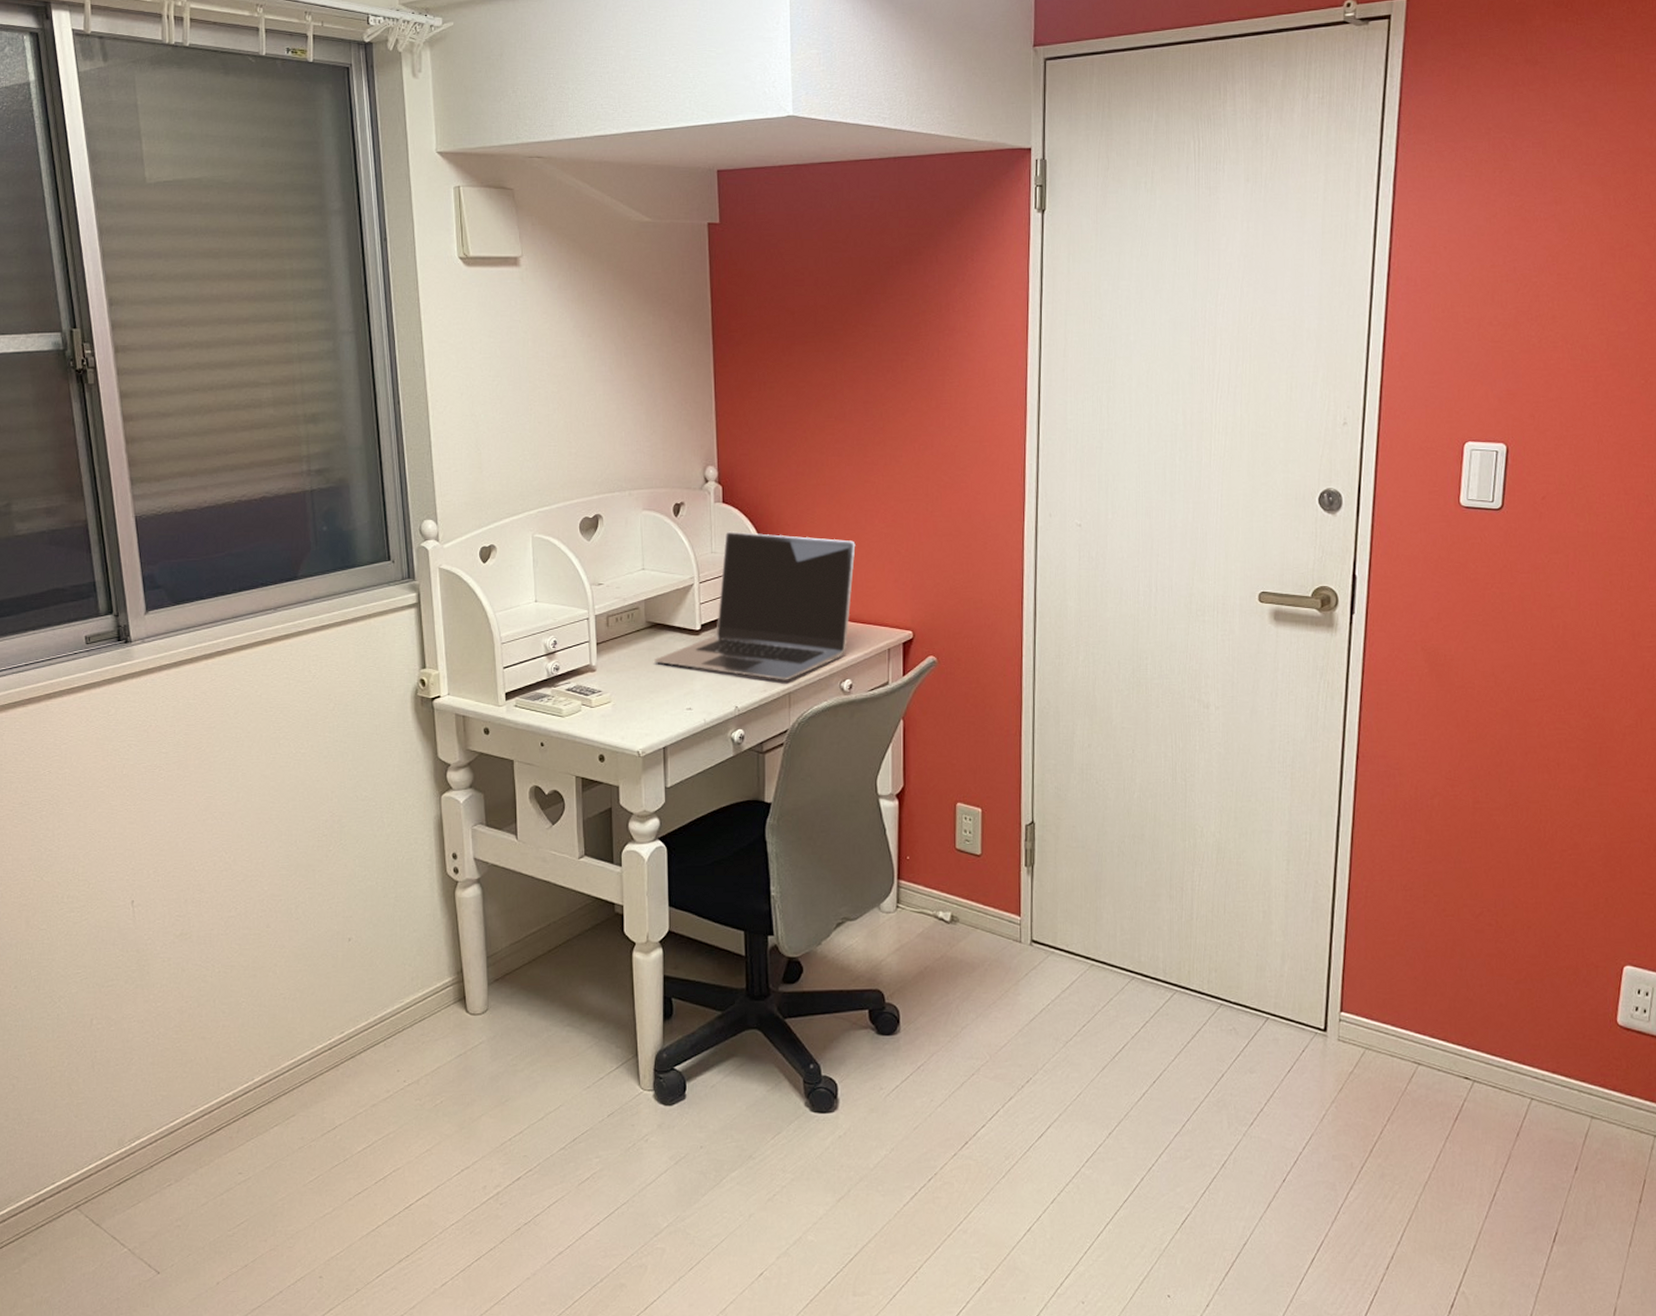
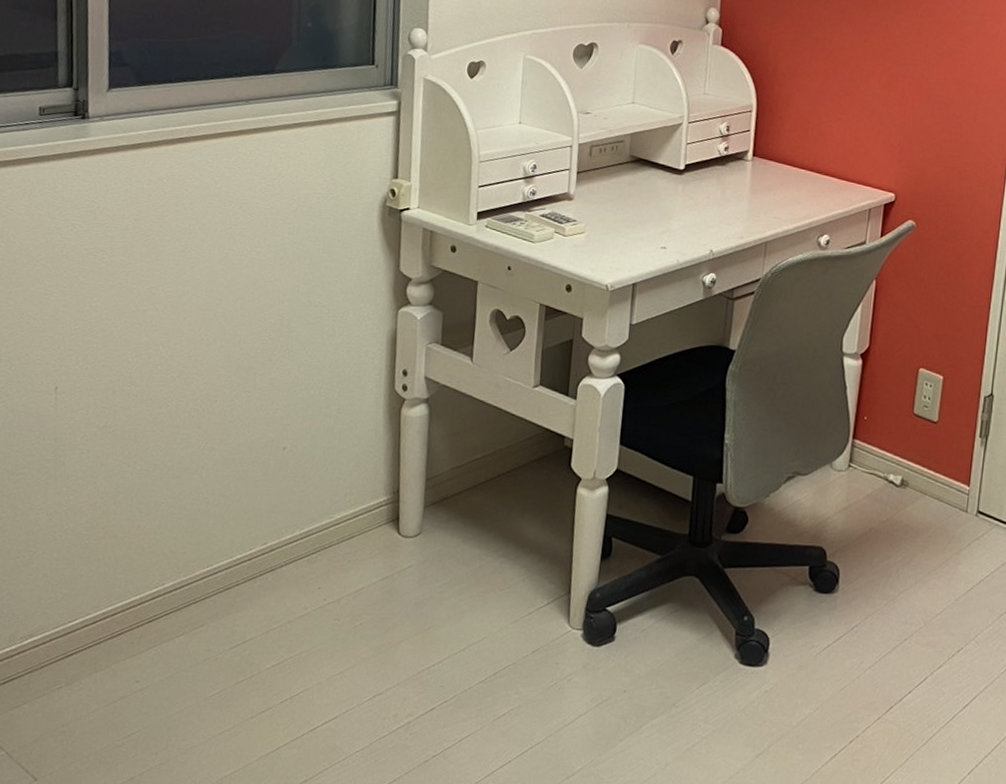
laptop: present [654,531,856,680] -> none [634,74,849,230]

